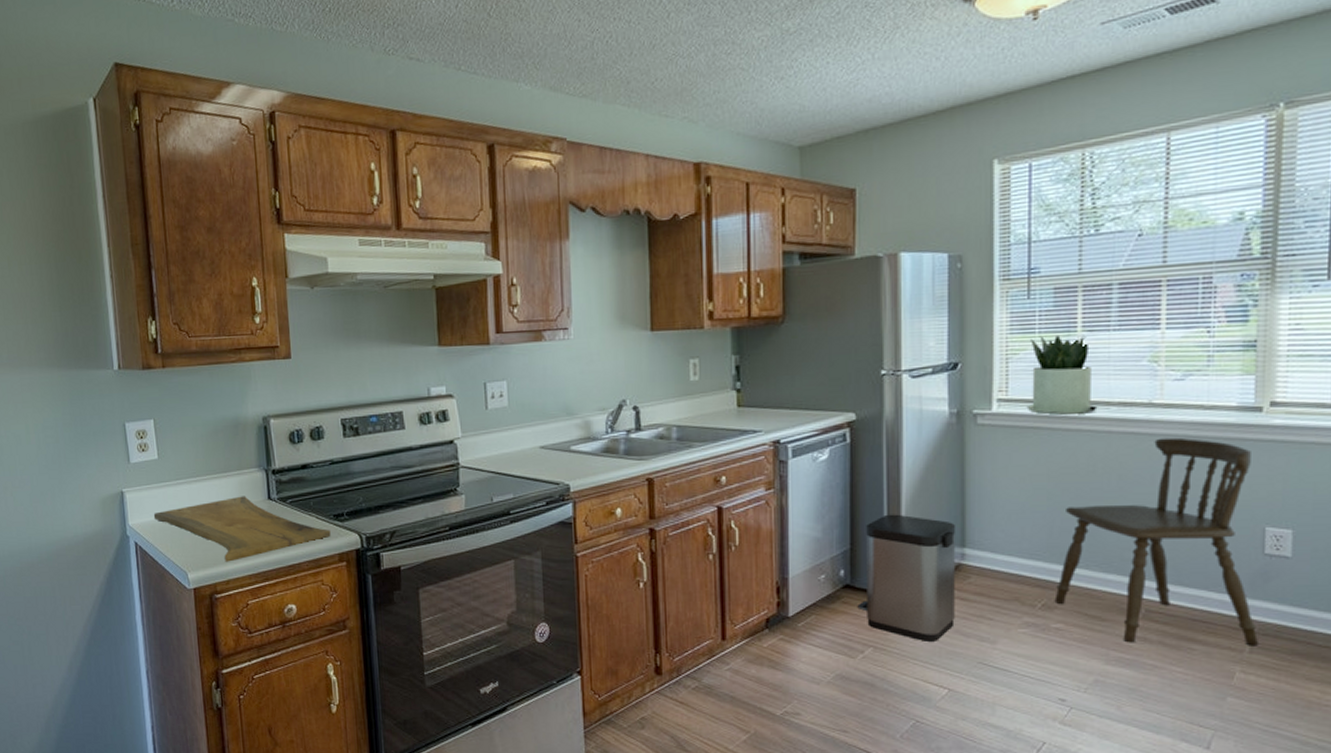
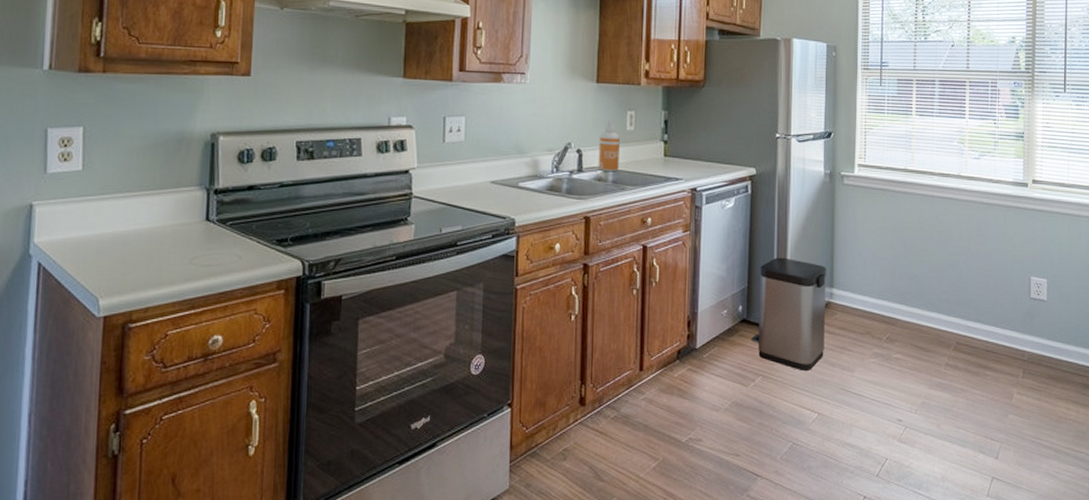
cutting board: present [153,496,331,562] -> none [66,215,271,287]
soap dispenser: none [658,371,684,429] -> present [598,120,620,172]
planter: present [1026,335,1098,415] -> none [878,116,926,181]
dining chair: present [1054,437,1260,646] -> none [895,203,1028,372]

